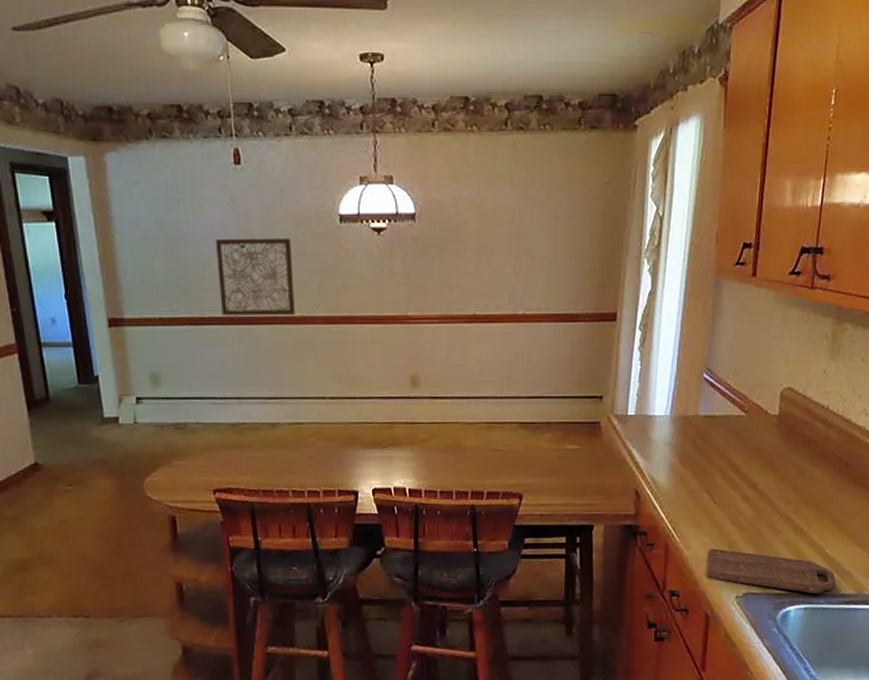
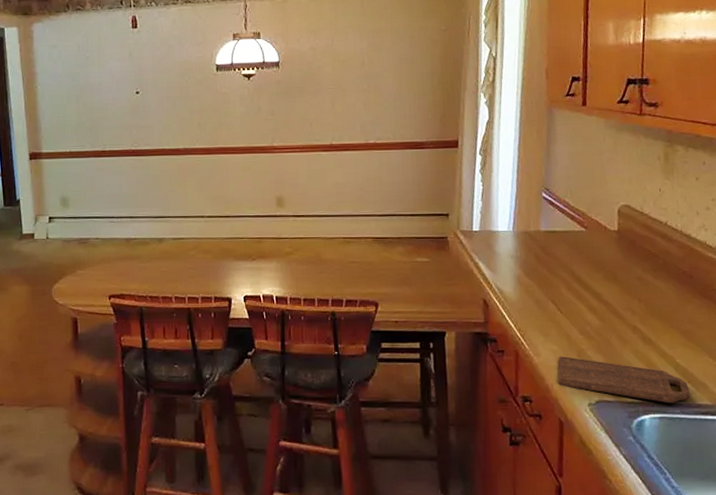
wall art: present [216,237,295,316] -> none [116,84,179,149]

